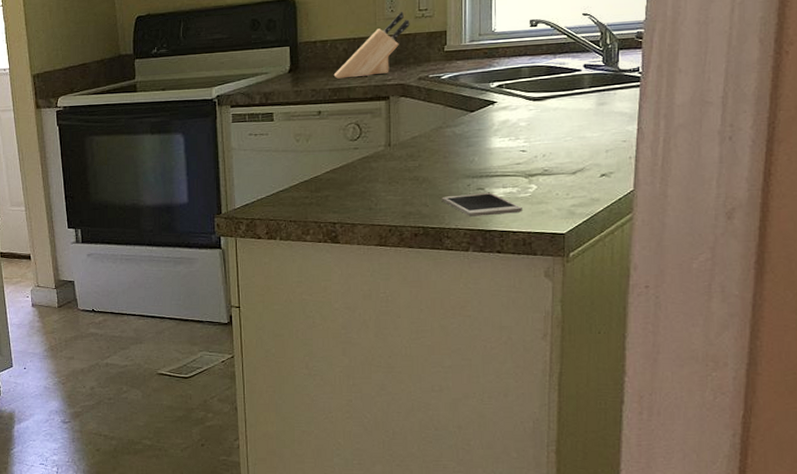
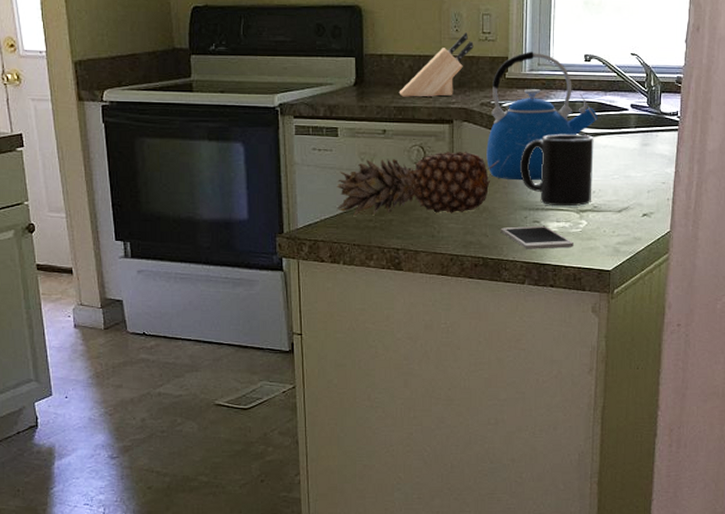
fruit: none [272,125,439,195] -> present [336,150,499,217]
kettle: none [425,23,546,149] -> present [486,51,598,180]
mug: none [462,98,543,173] -> present [520,134,594,207]

